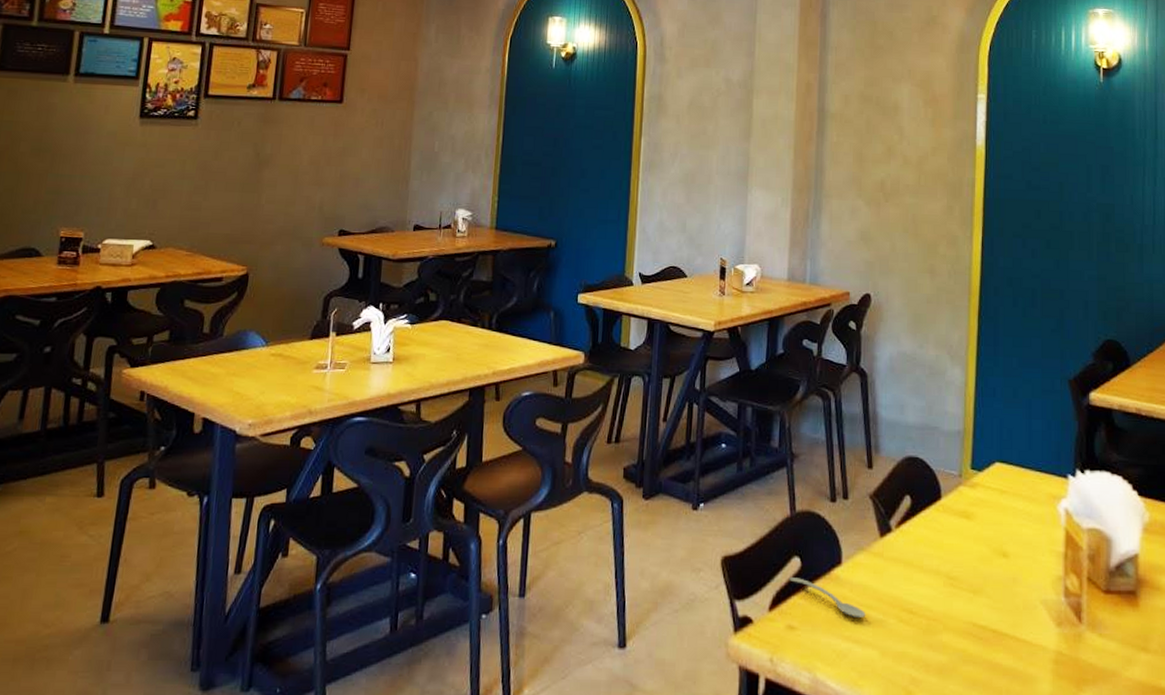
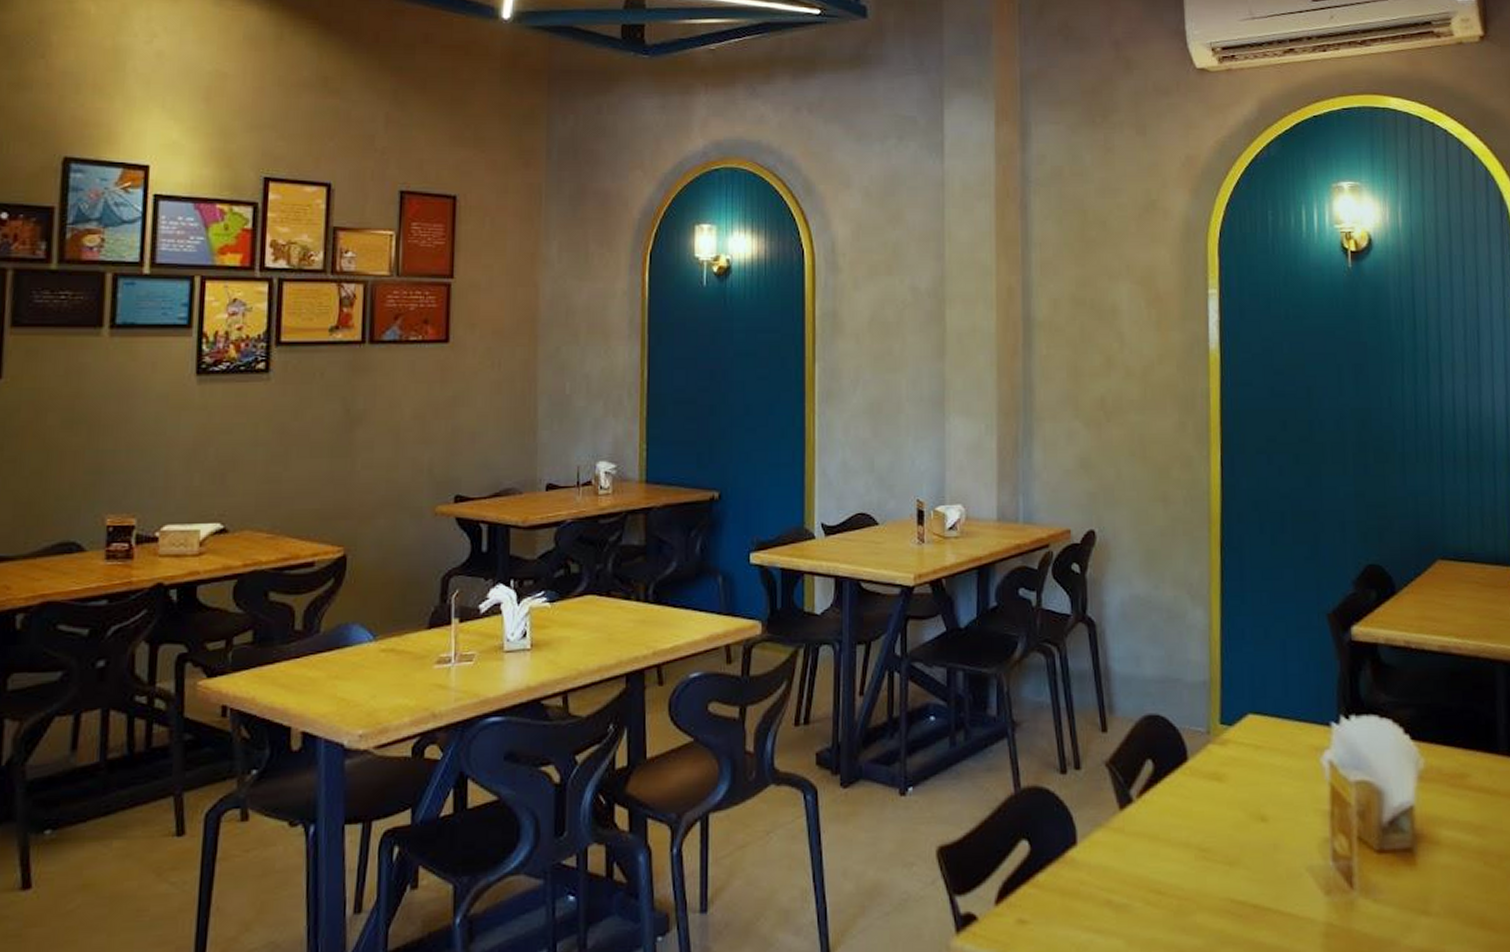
spoon: present [788,577,866,619] -> none [1016,864,1108,905]

